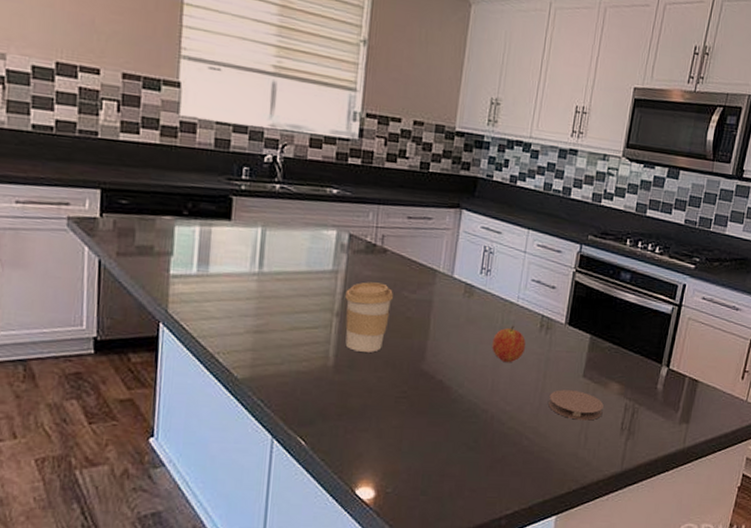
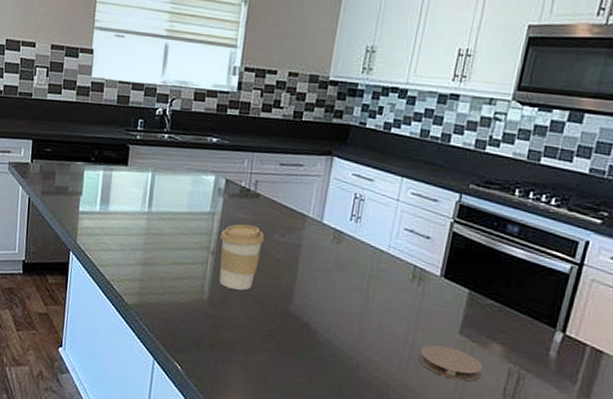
fruit: present [492,325,526,363] -> none [359,273,396,312]

